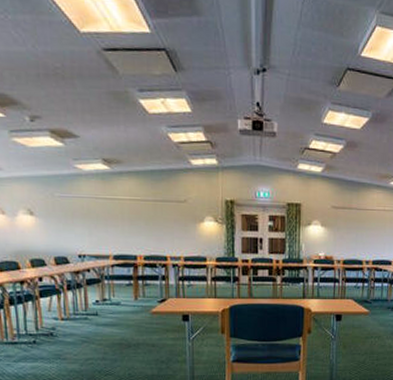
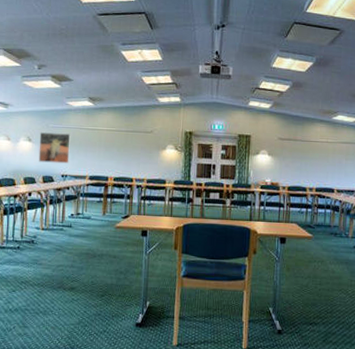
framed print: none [43,203,86,241] -> present [38,132,71,164]

